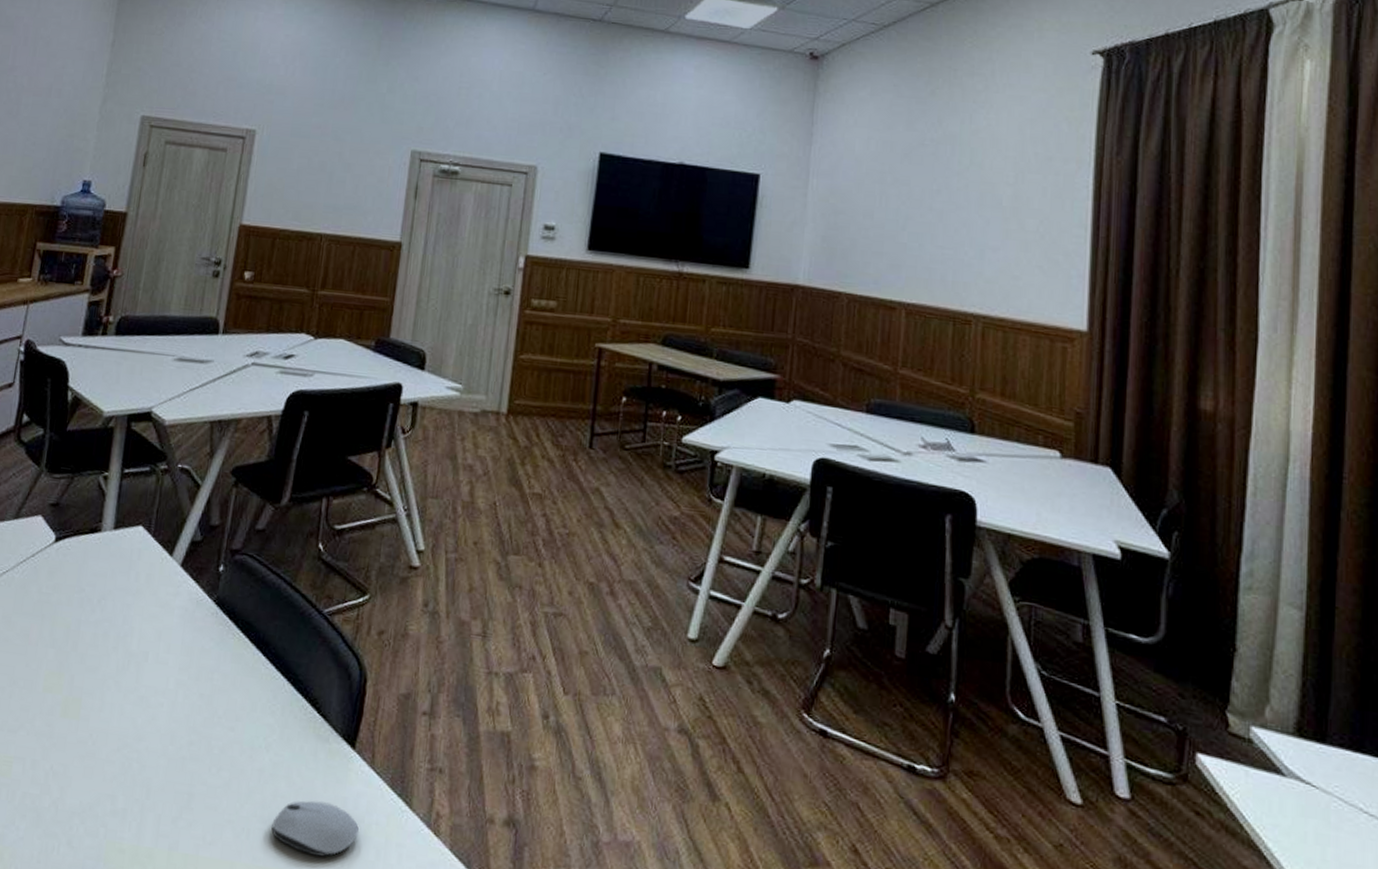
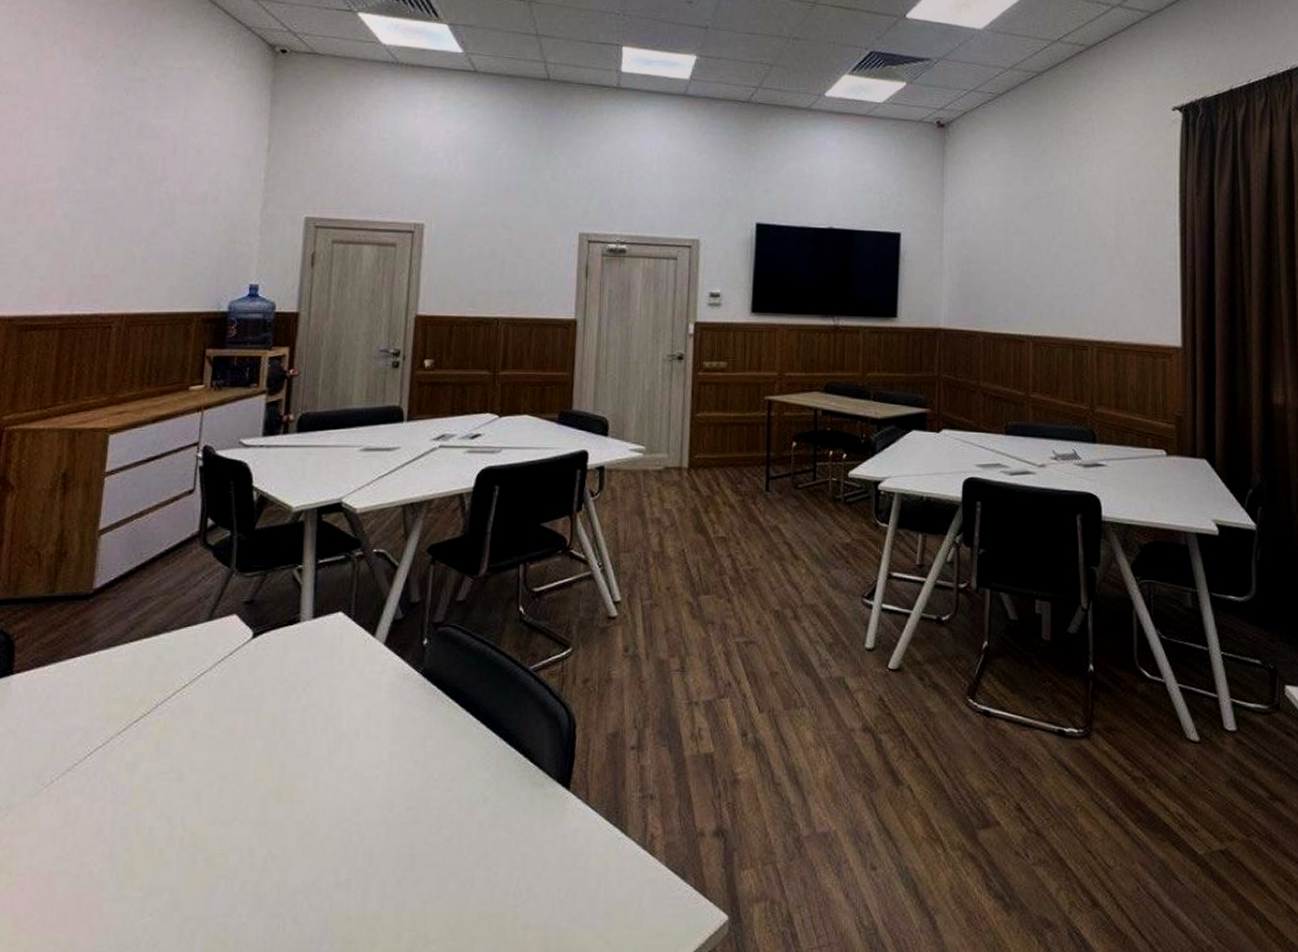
computer mouse: present [271,800,360,858] -> none [495,842,580,892]

